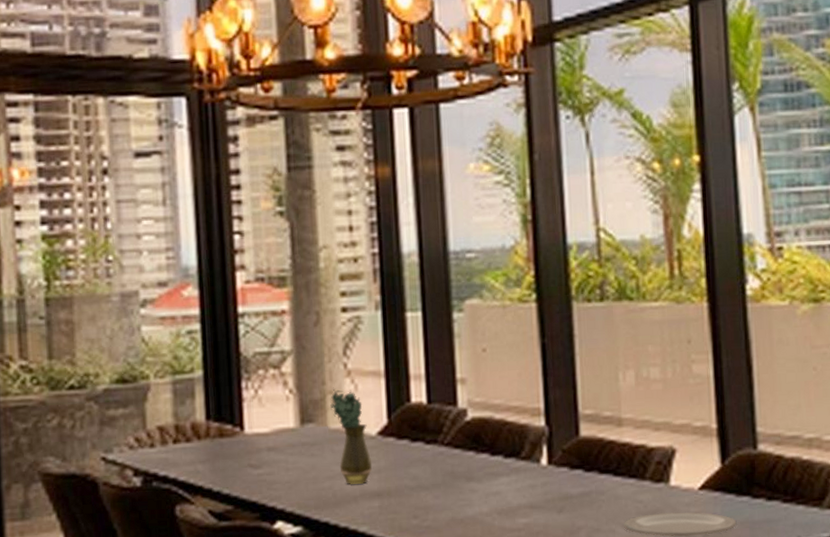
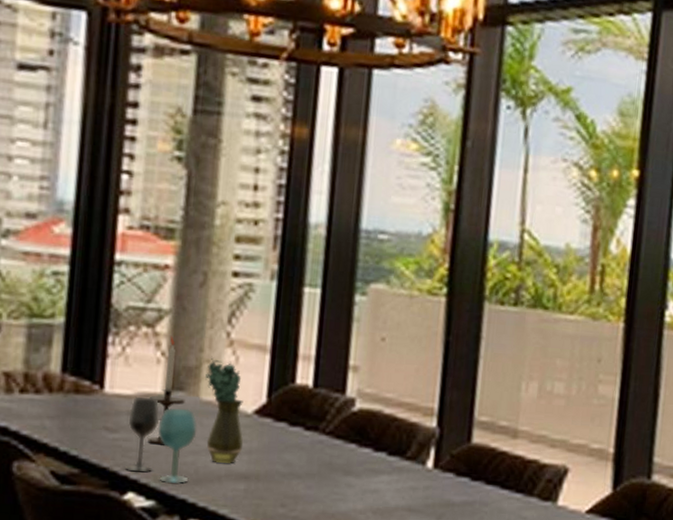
wine glass: none [268,433,296,503] -> present [125,396,160,473]
candlestick: none [284,373,316,475] -> present [147,335,185,445]
wine glass: none [294,438,330,509] -> present [156,408,197,483]

